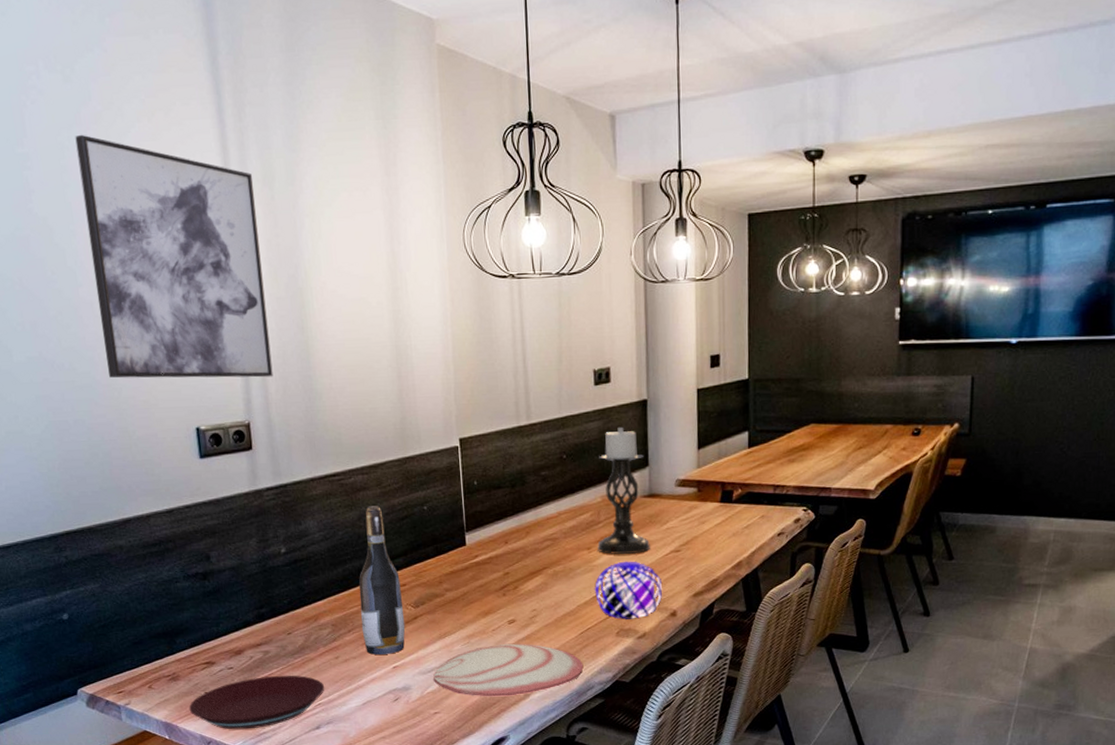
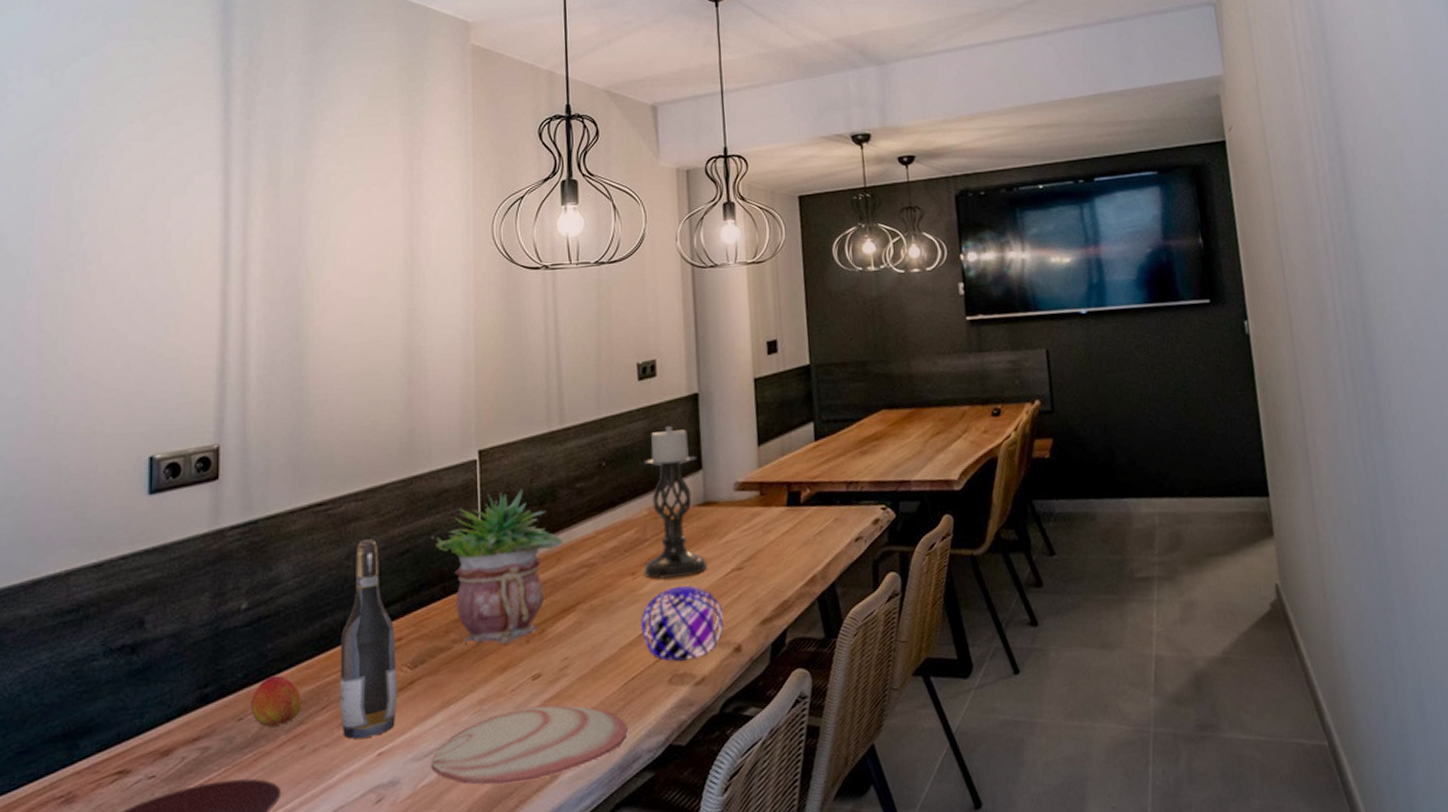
wall art: present [75,134,274,379] -> none [46,136,257,403]
peach: none [295,604,334,641] -> present [250,675,302,727]
potted plant: none [428,473,531,595] -> present [436,488,563,644]

